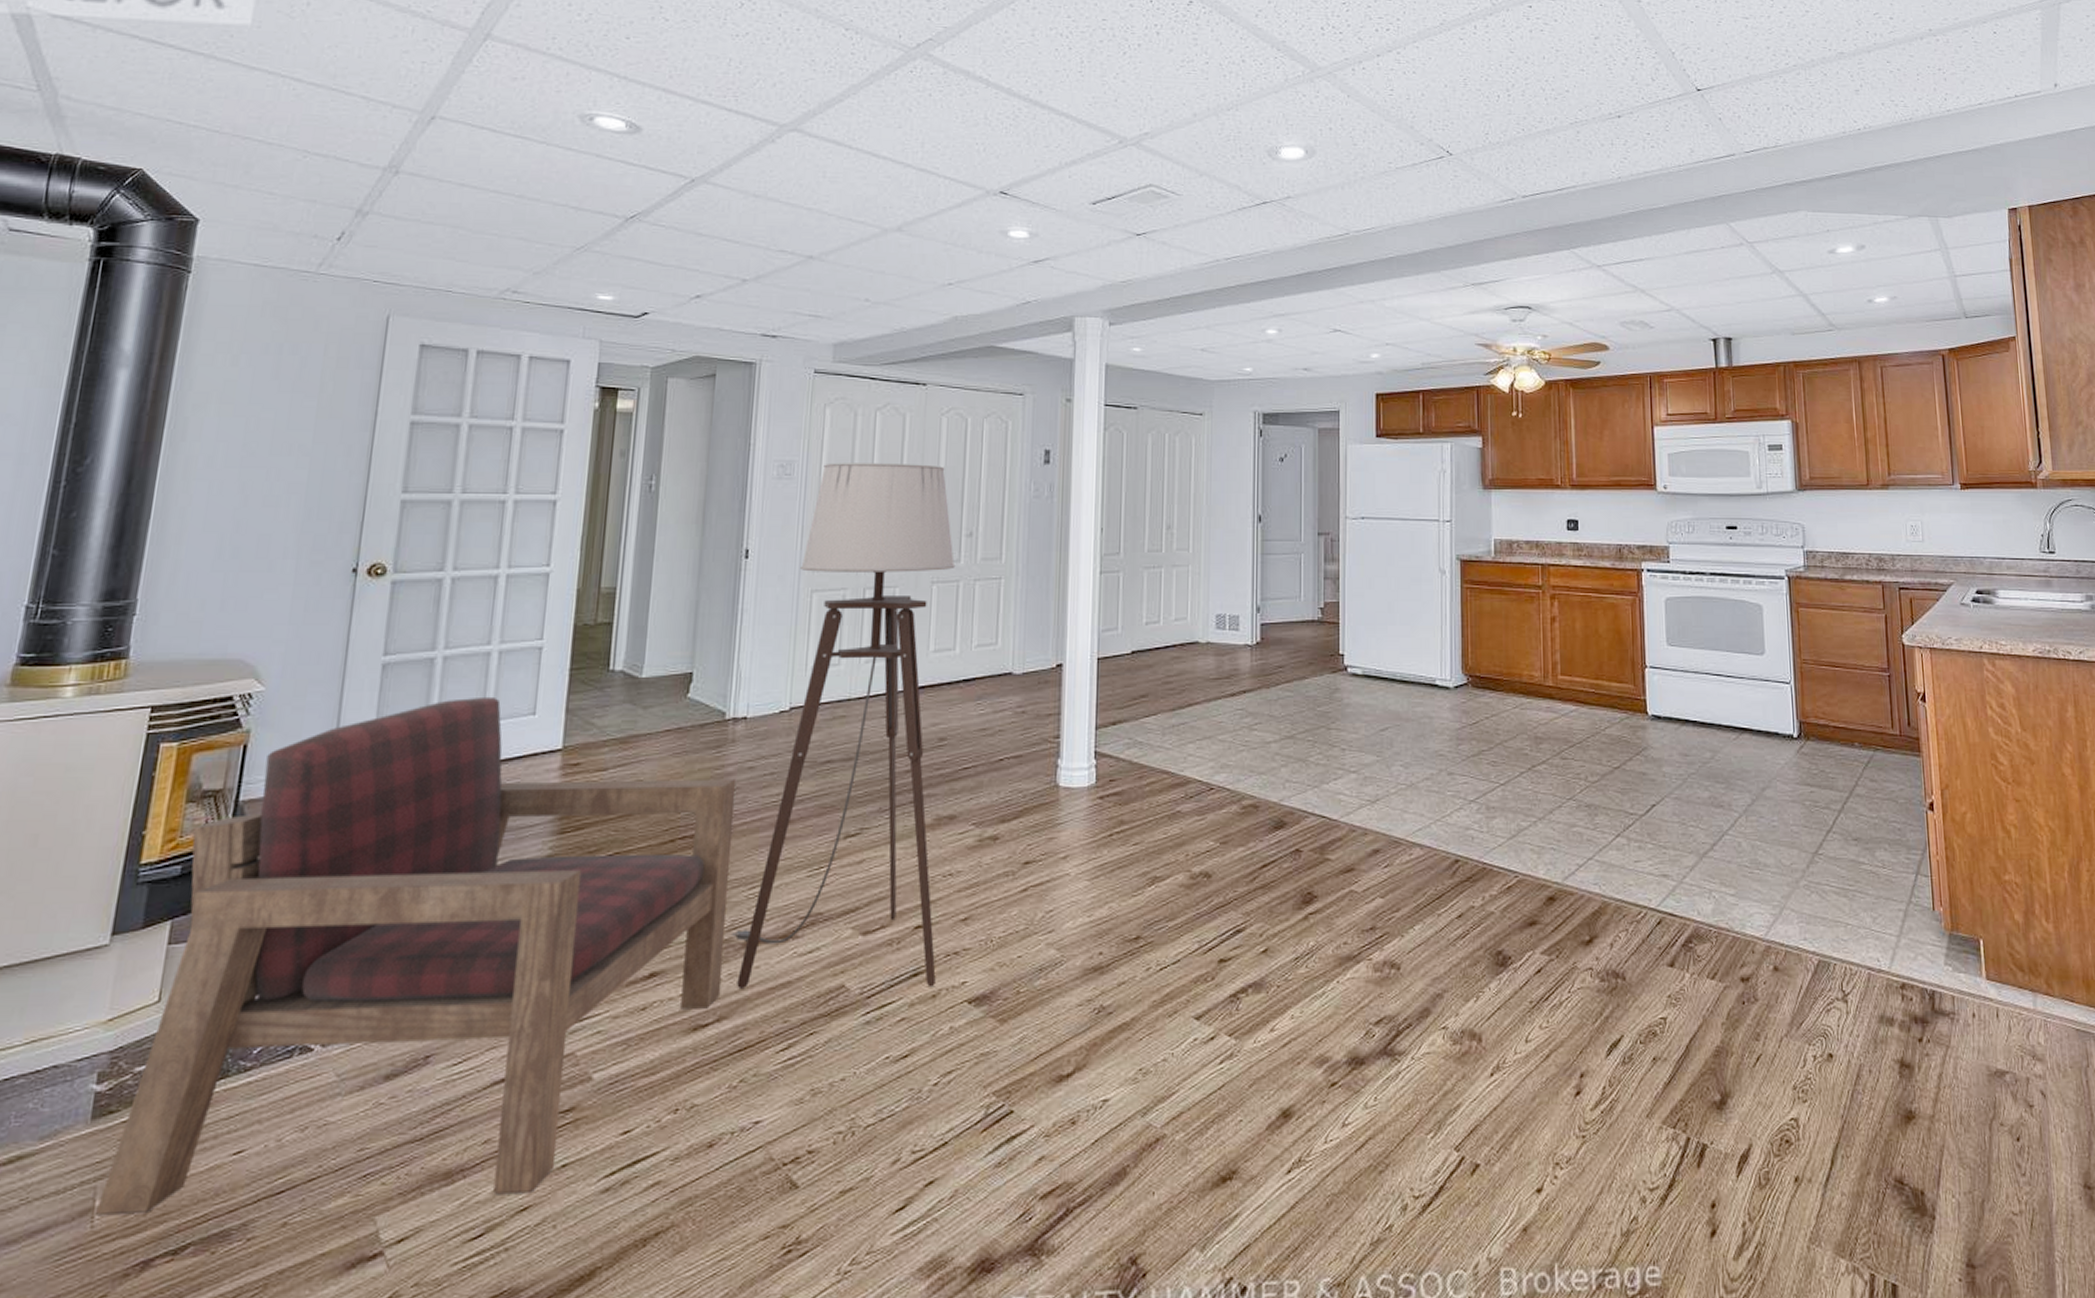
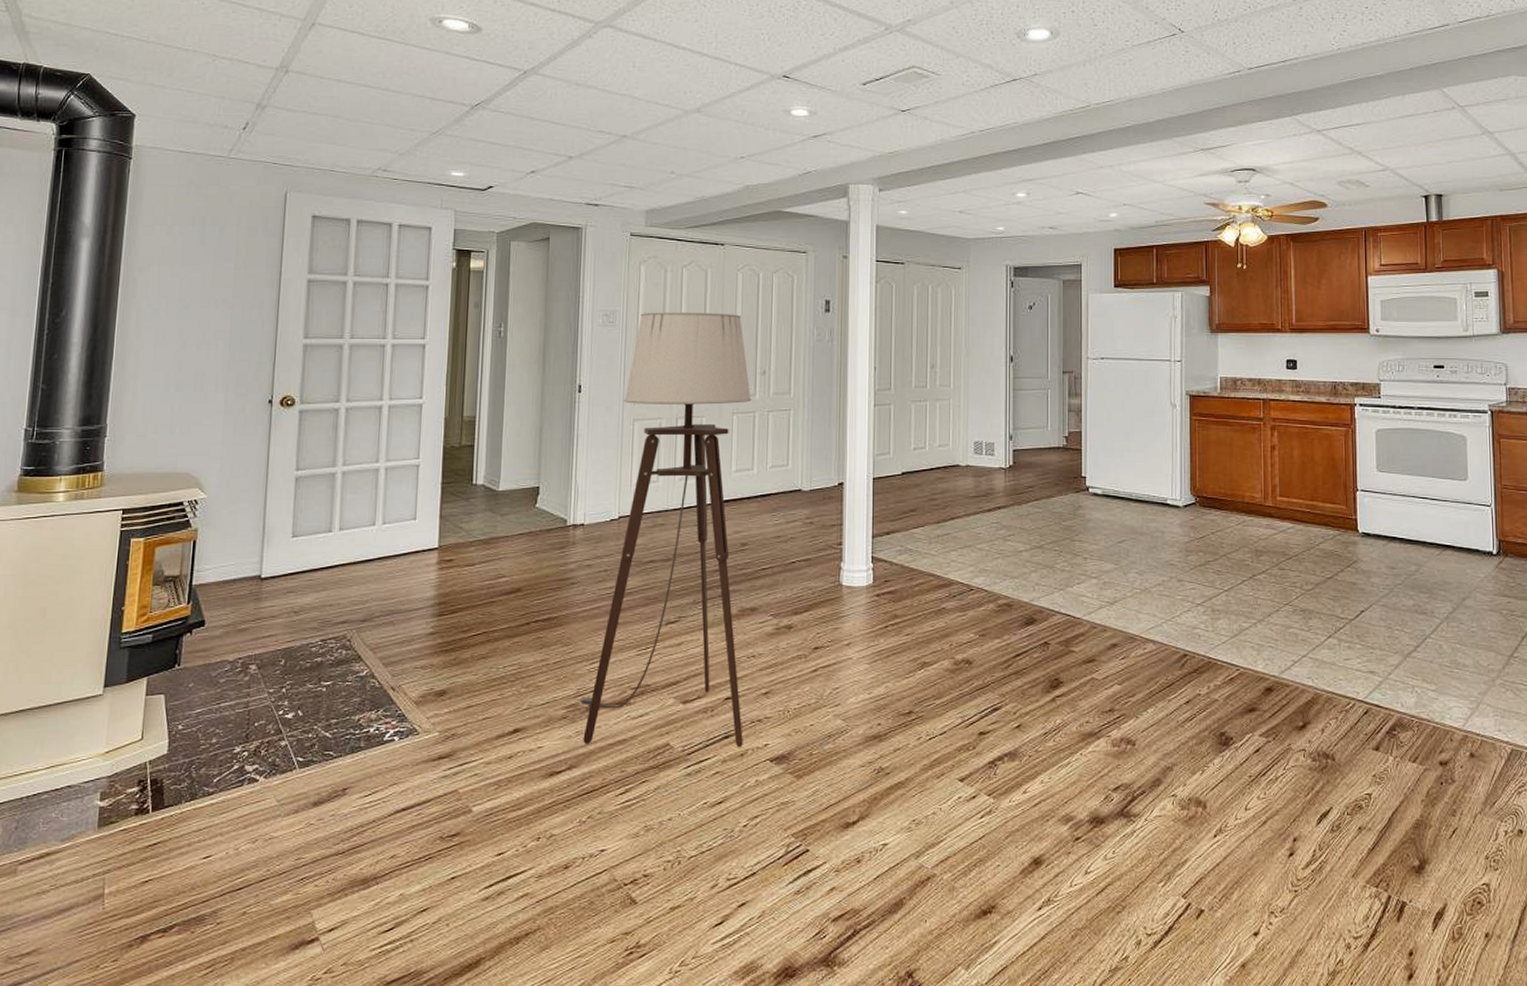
armchair: present [96,696,737,1215] -> none [106,504,578,899]

